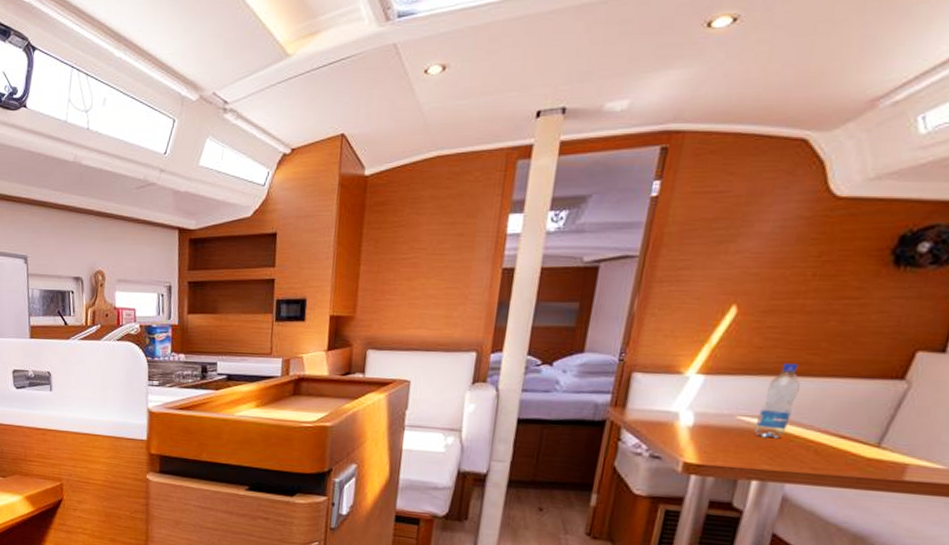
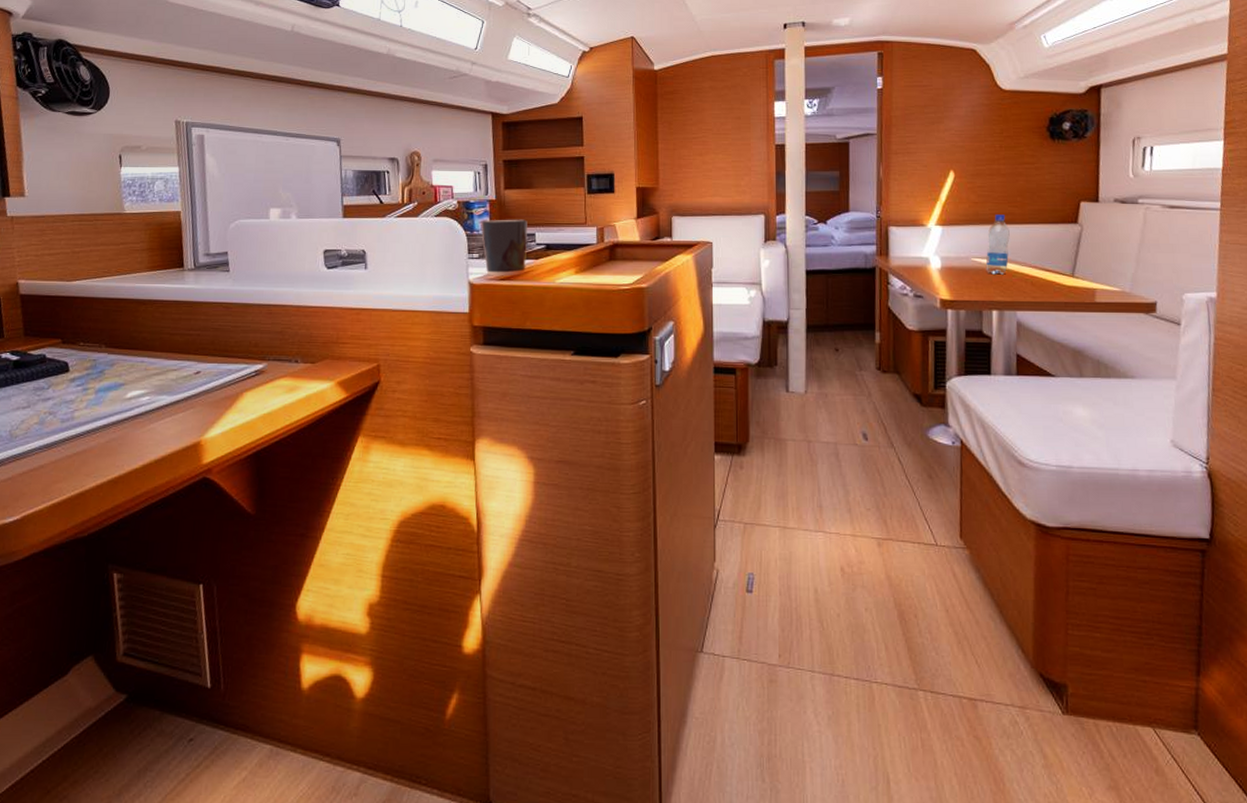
mug: none [162,346,210,407] -> present [481,219,528,277]

